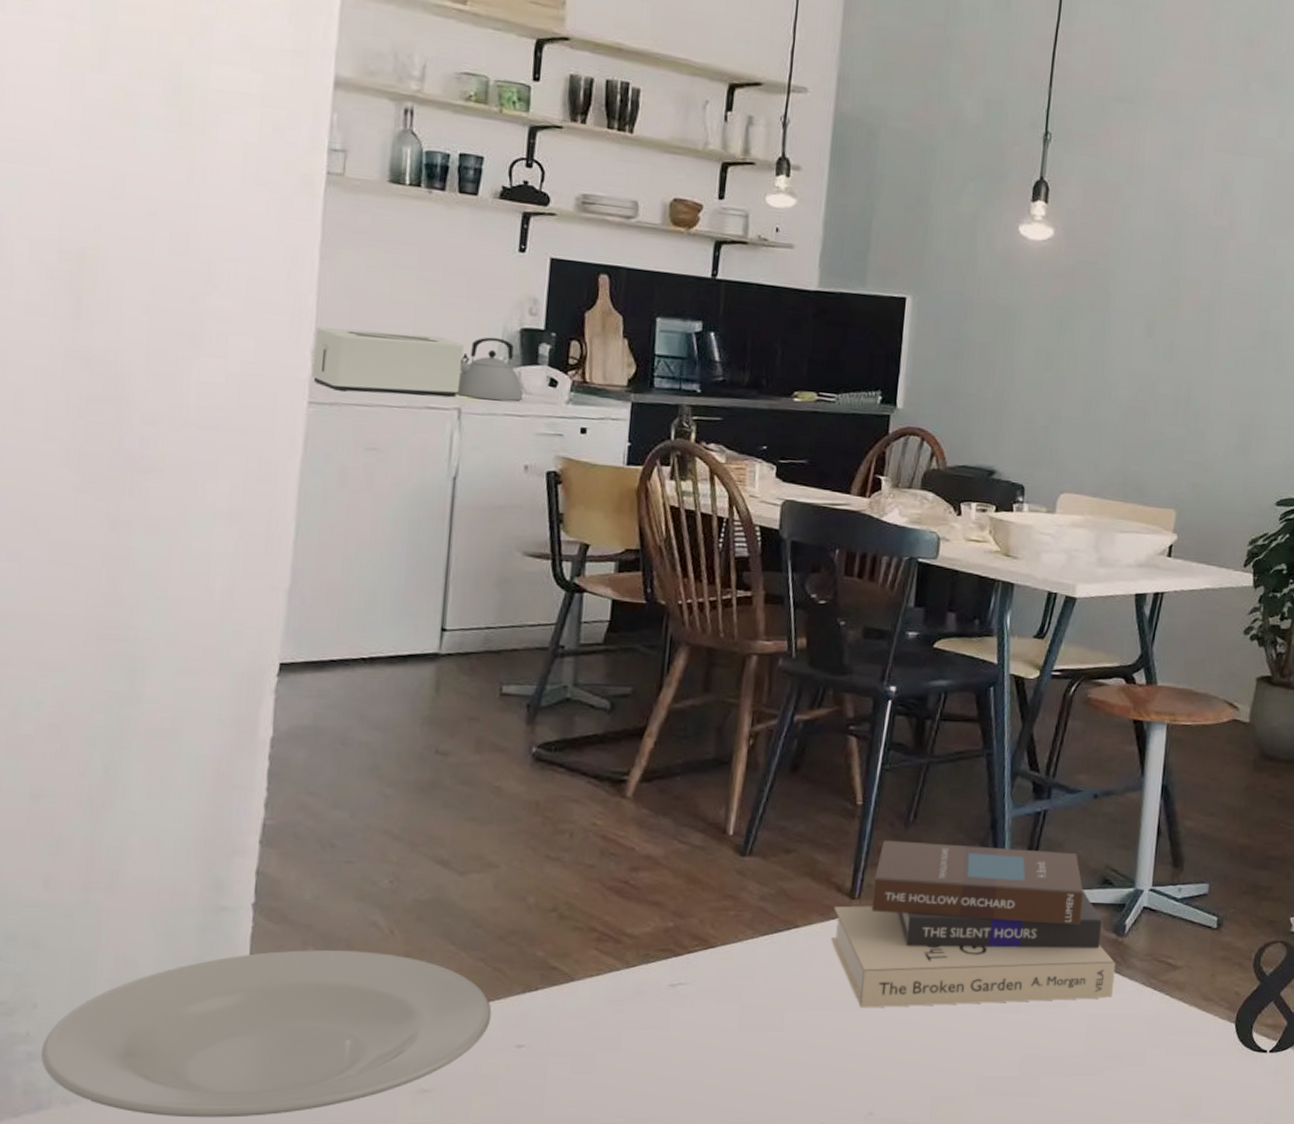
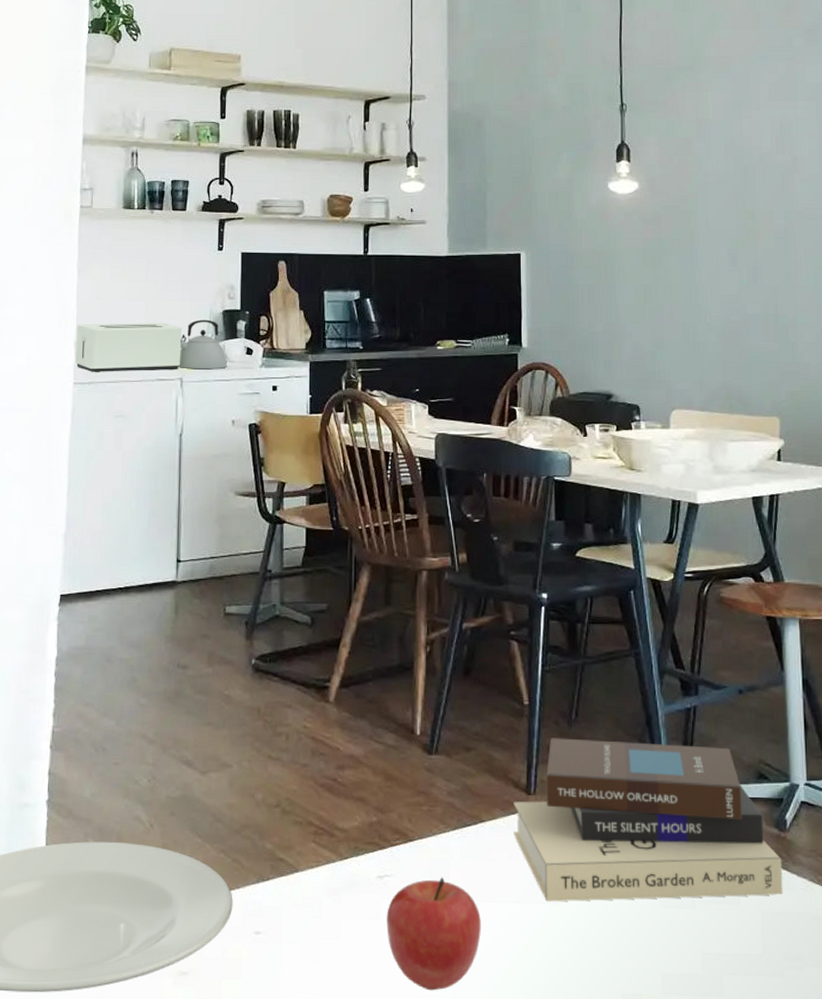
fruit: none [675,985,785,1101] -> present [386,877,481,991]

